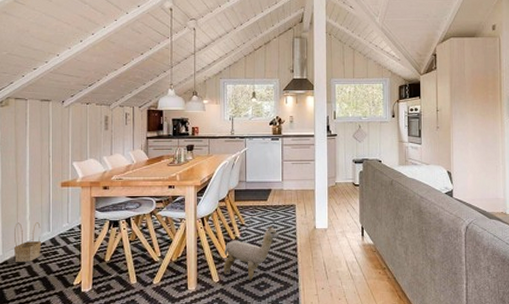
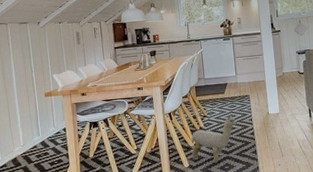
basket: present [13,222,41,263] -> none [9,129,34,165]

